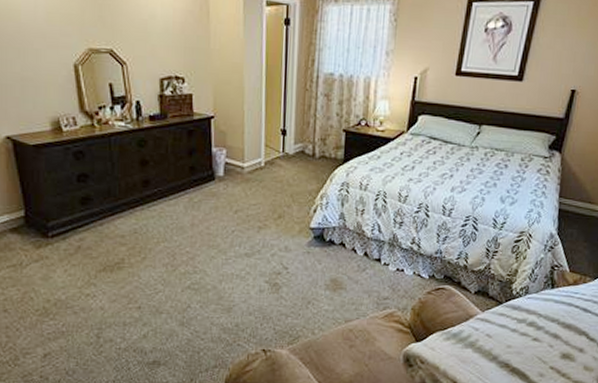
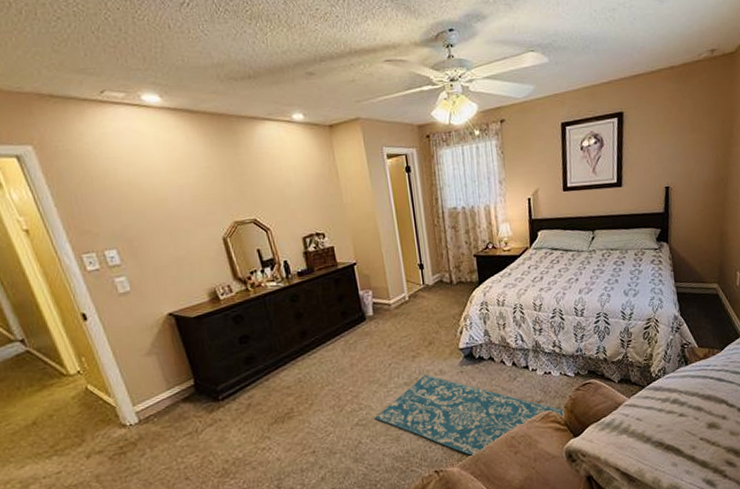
rug: none [208,249,411,342] -> present [374,374,565,457]

